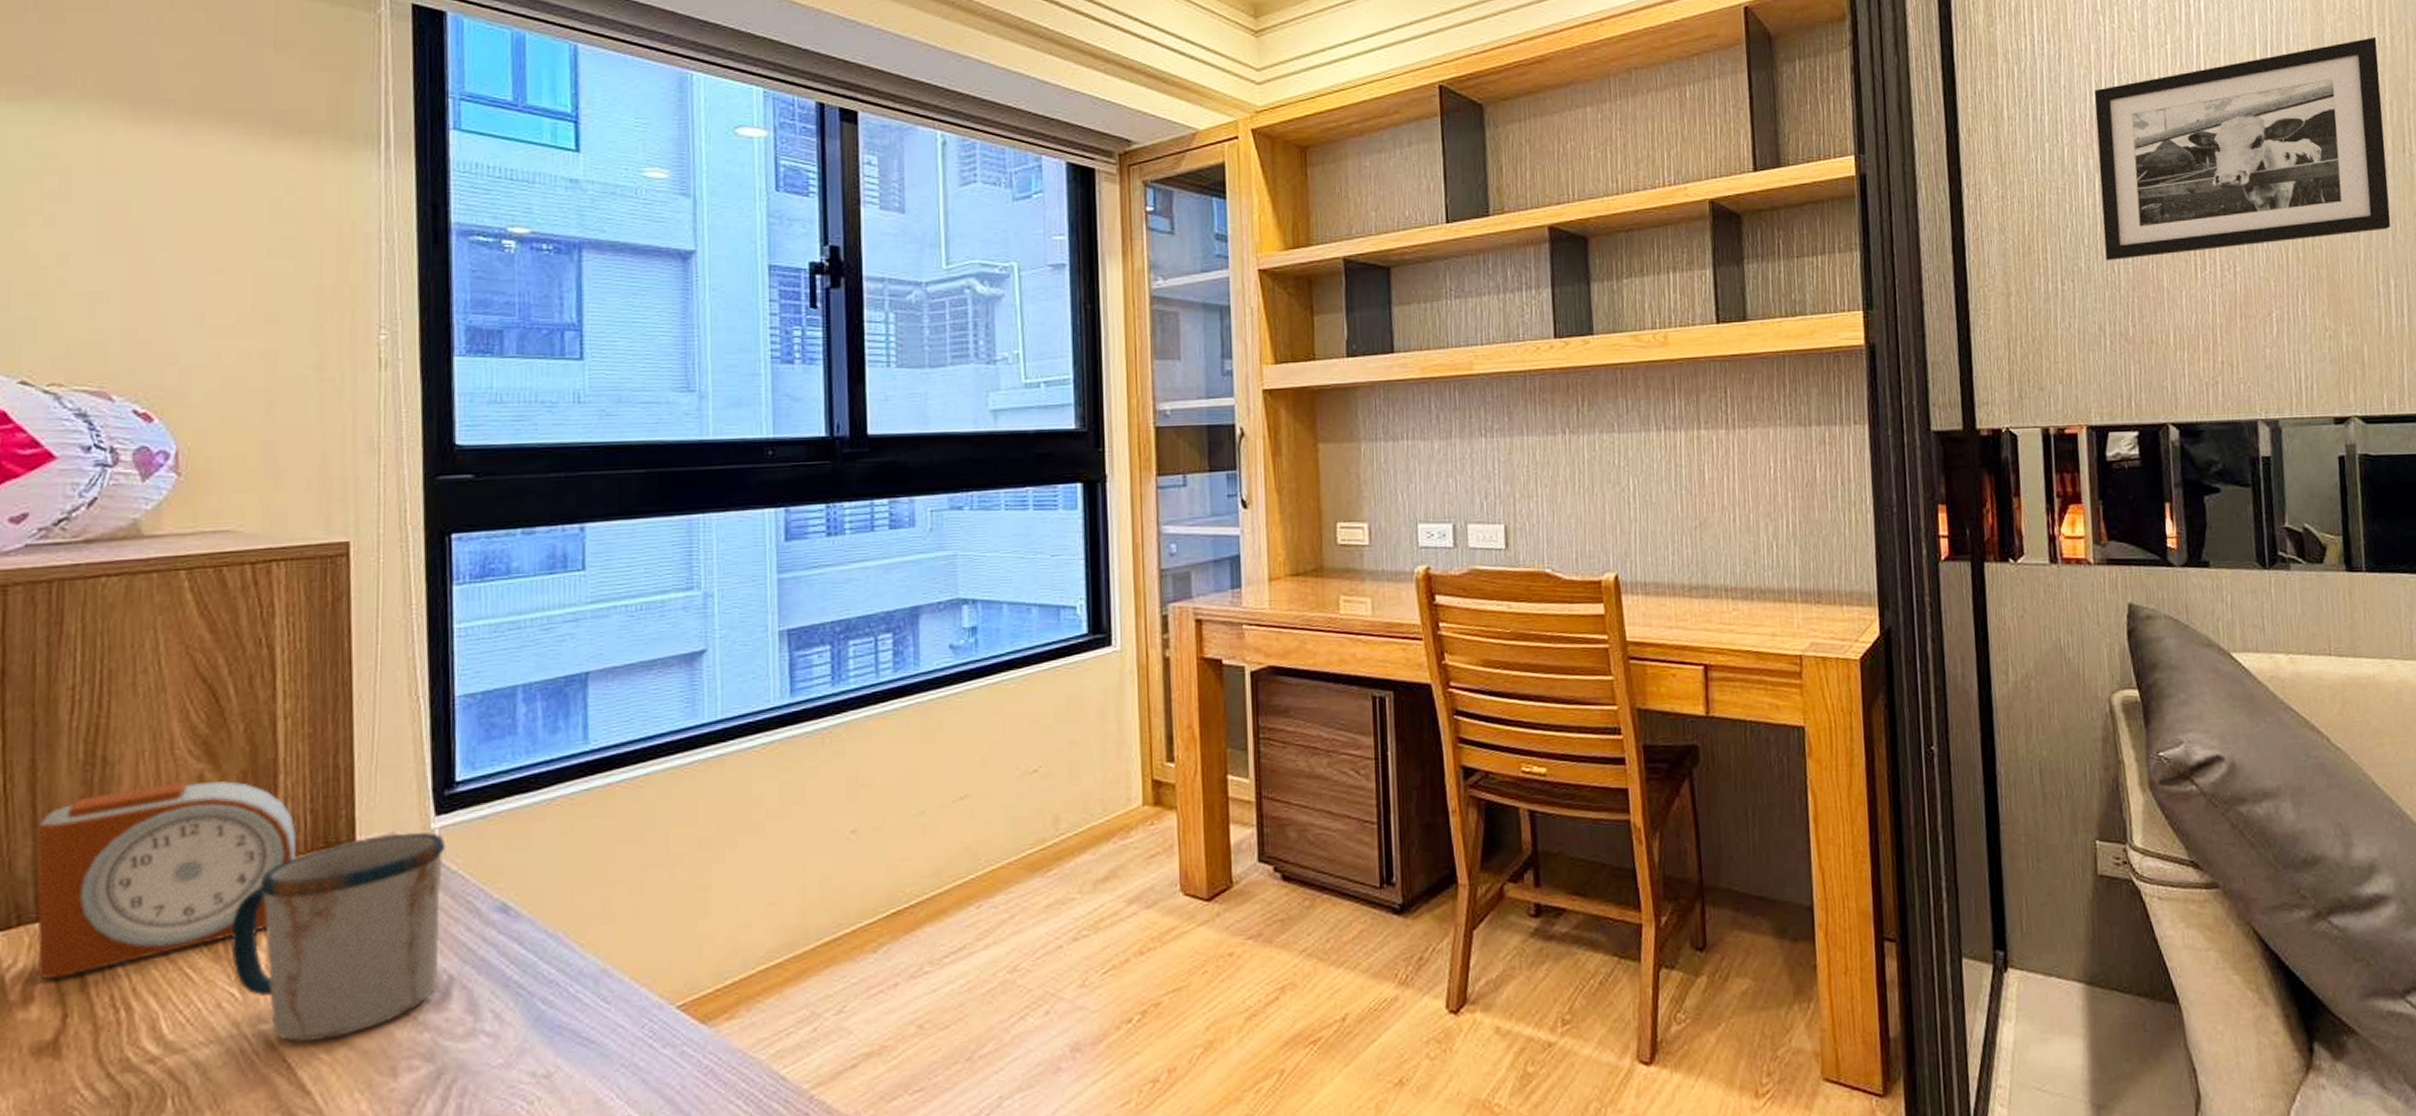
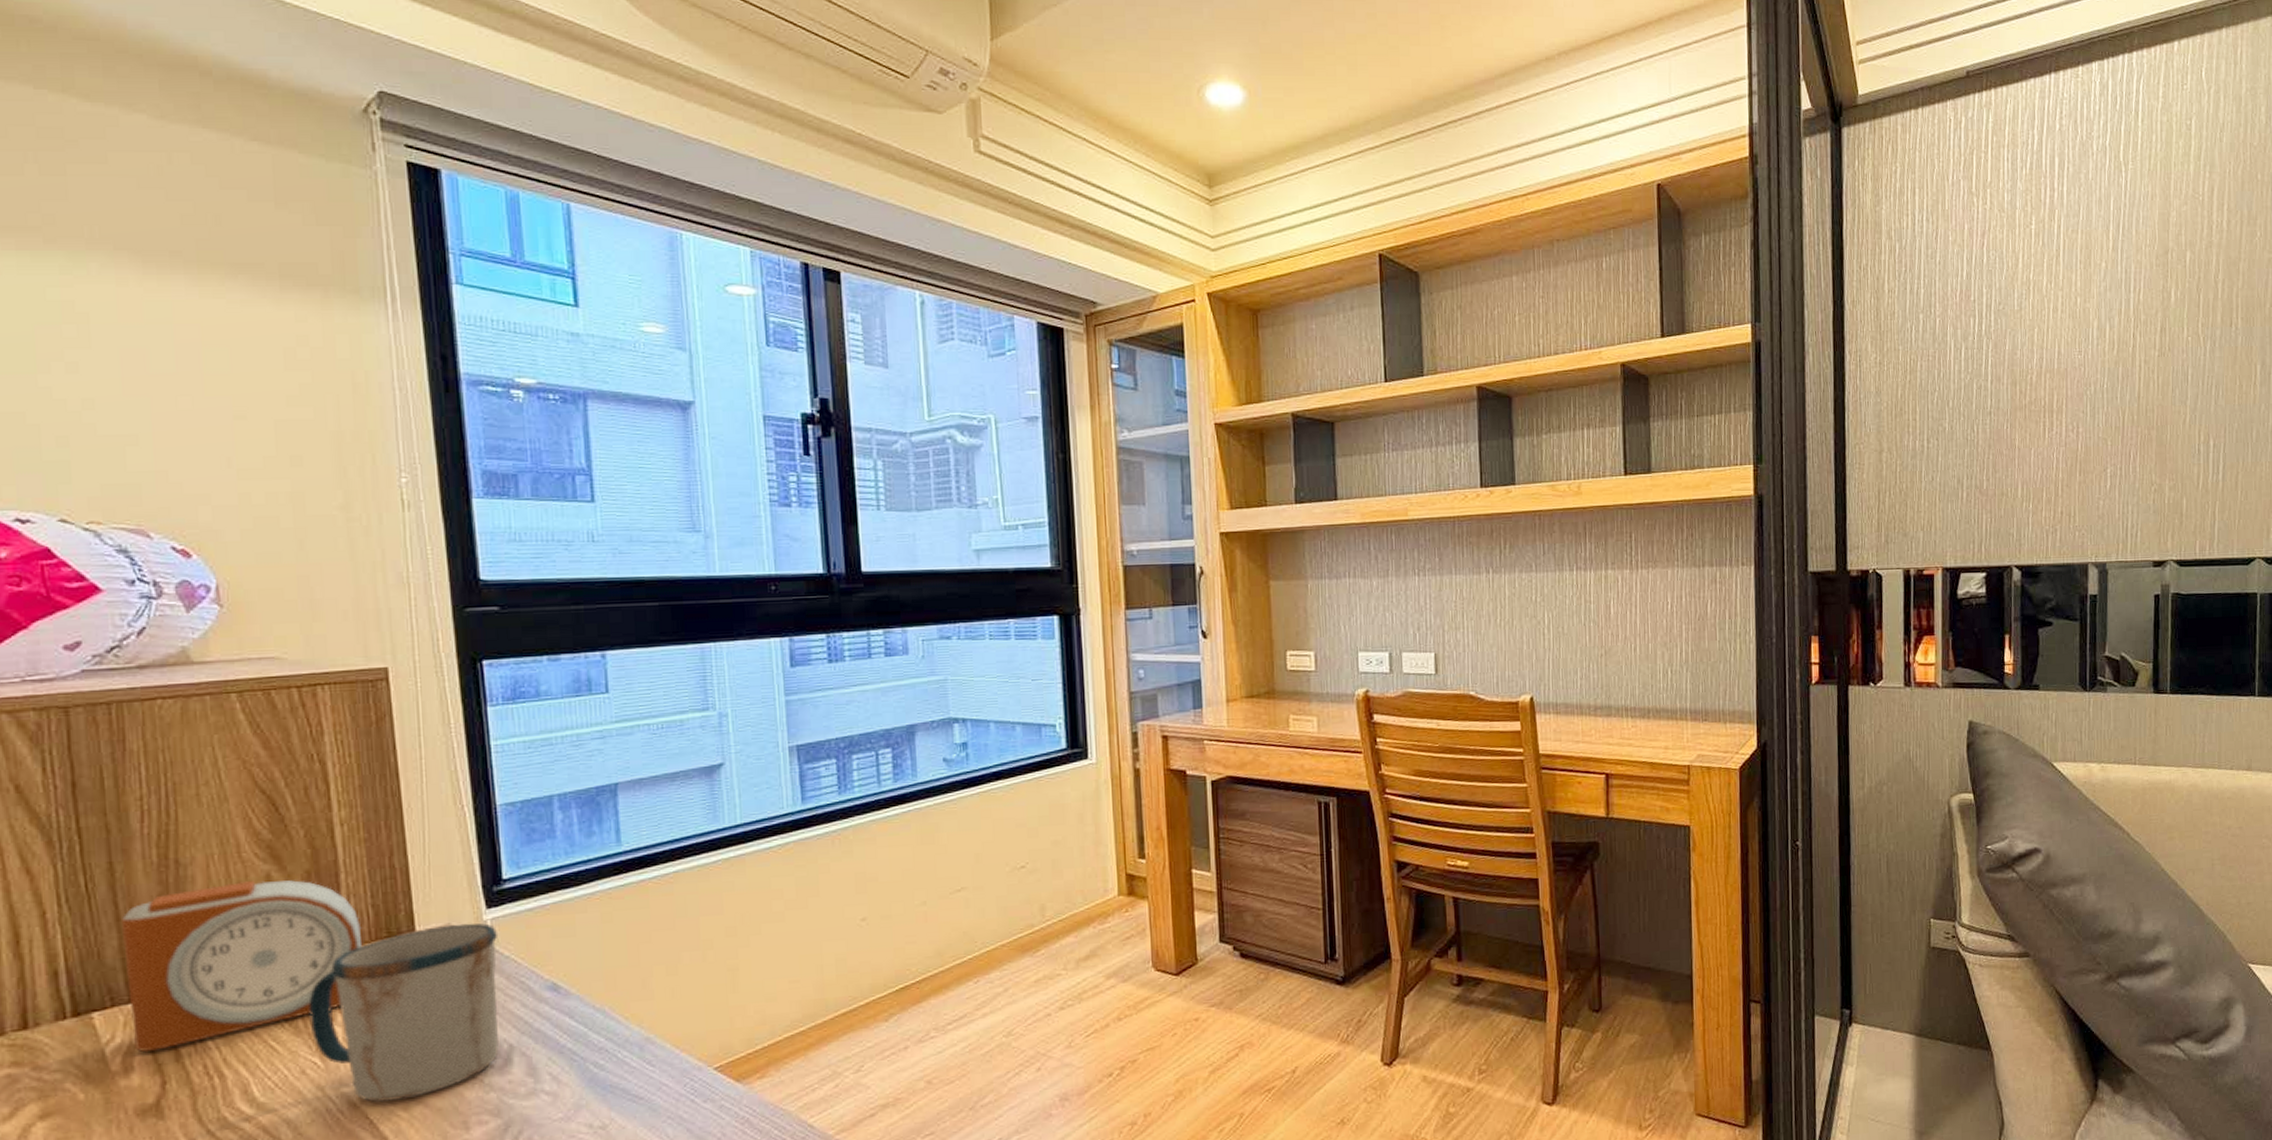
picture frame: present [2094,36,2391,261] -> none [1965,220,2215,422]

